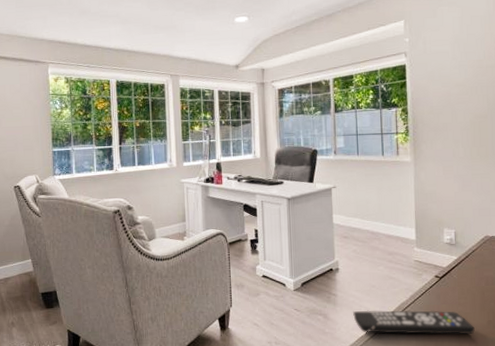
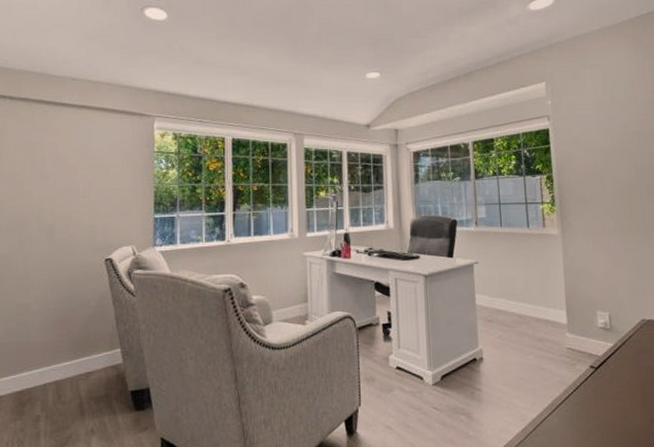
remote control: present [353,310,475,335] -> none [500,407,637,437]

